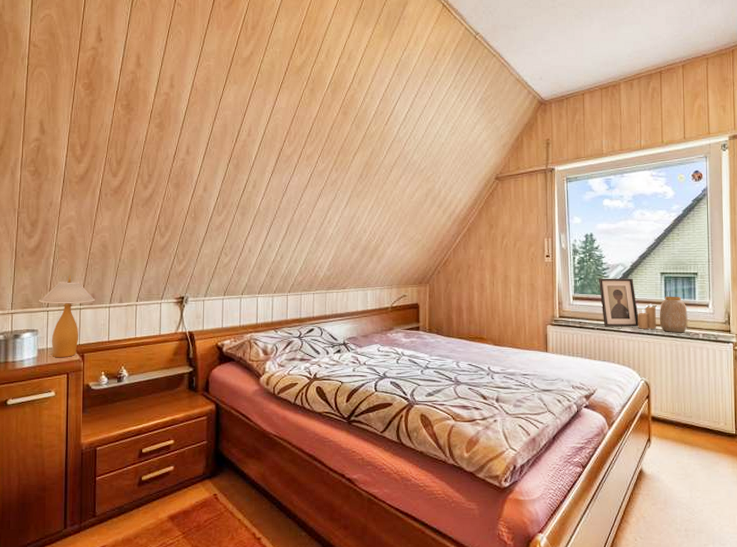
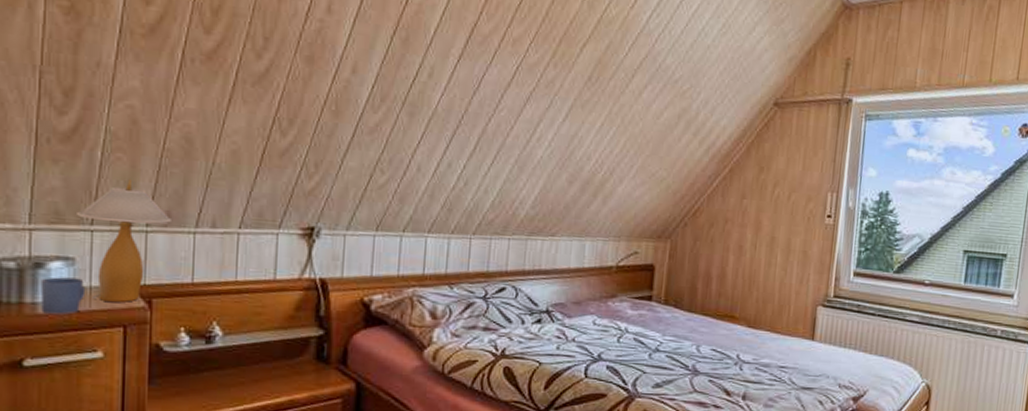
mug: none [18,343,43,369] -> present [41,277,84,316]
picture frame: present [598,278,639,327] -> none [887,251,931,316]
candle: present [638,303,656,329] -> none [927,288,952,320]
vase: present [659,296,688,333] -> none [953,280,989,328]

